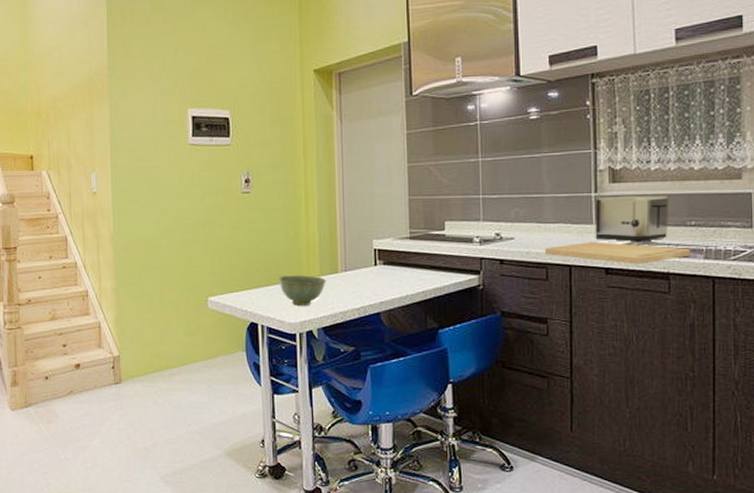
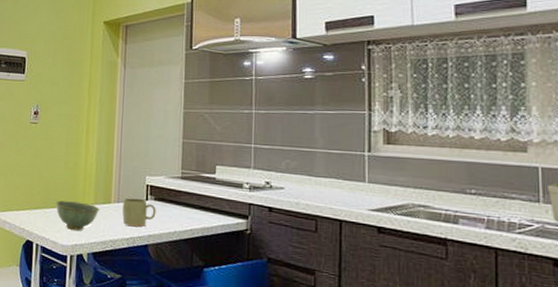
mug: none [351,264,386,295] -> present [122,198,156,227]
cutting board: present [544,241,691,264] -> none [314,199,470,227]
toaster: present [594,195,670,242] -> none [367,156,448,205]

